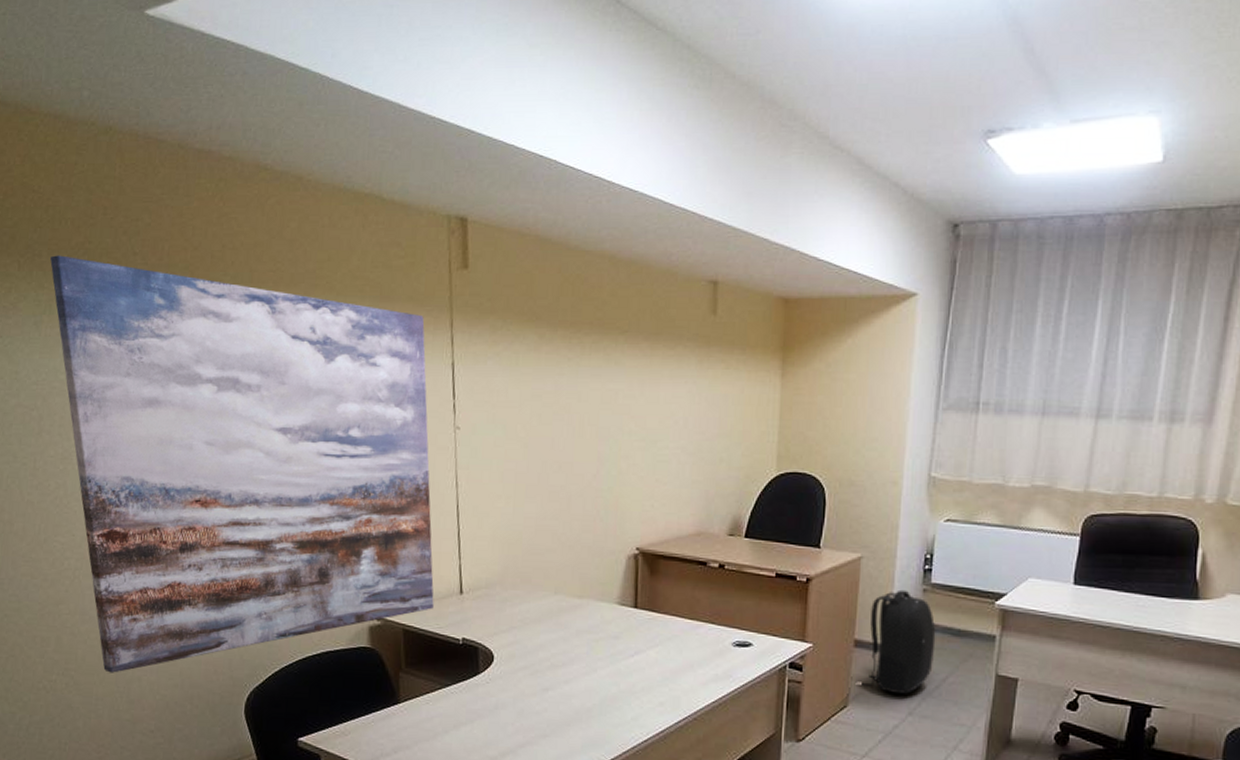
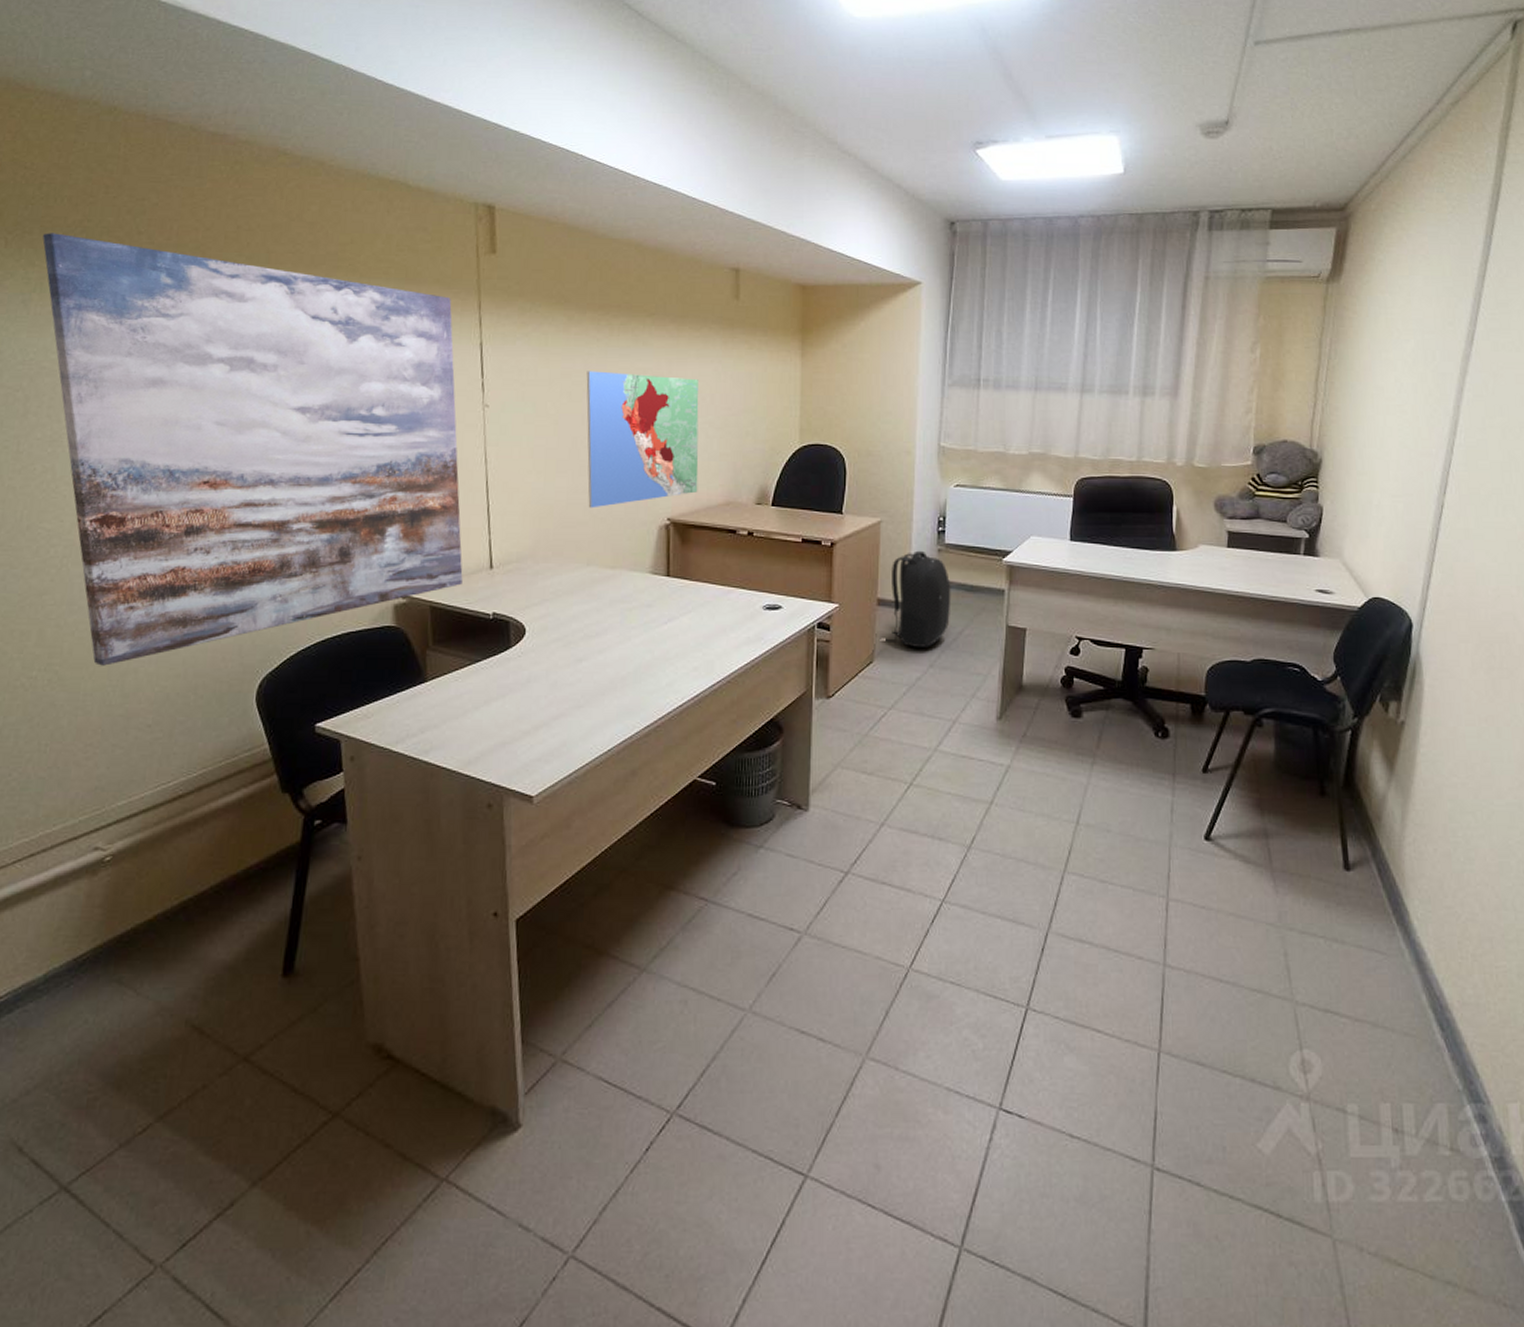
map: none [556,392,672,536] -> present [586,371,699,509]

